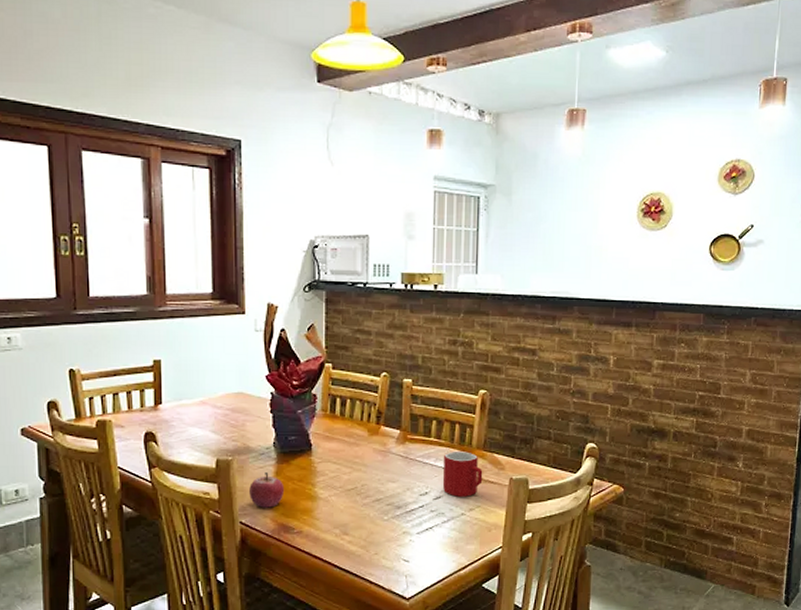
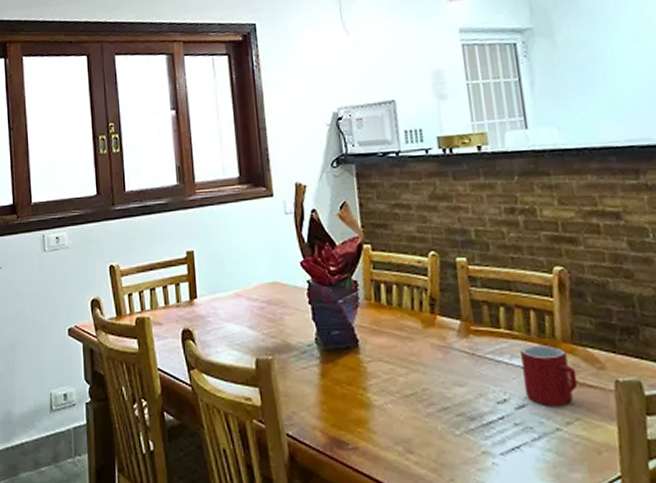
fruit: present [249,471,285,508] -> none [293,373,333,417]

